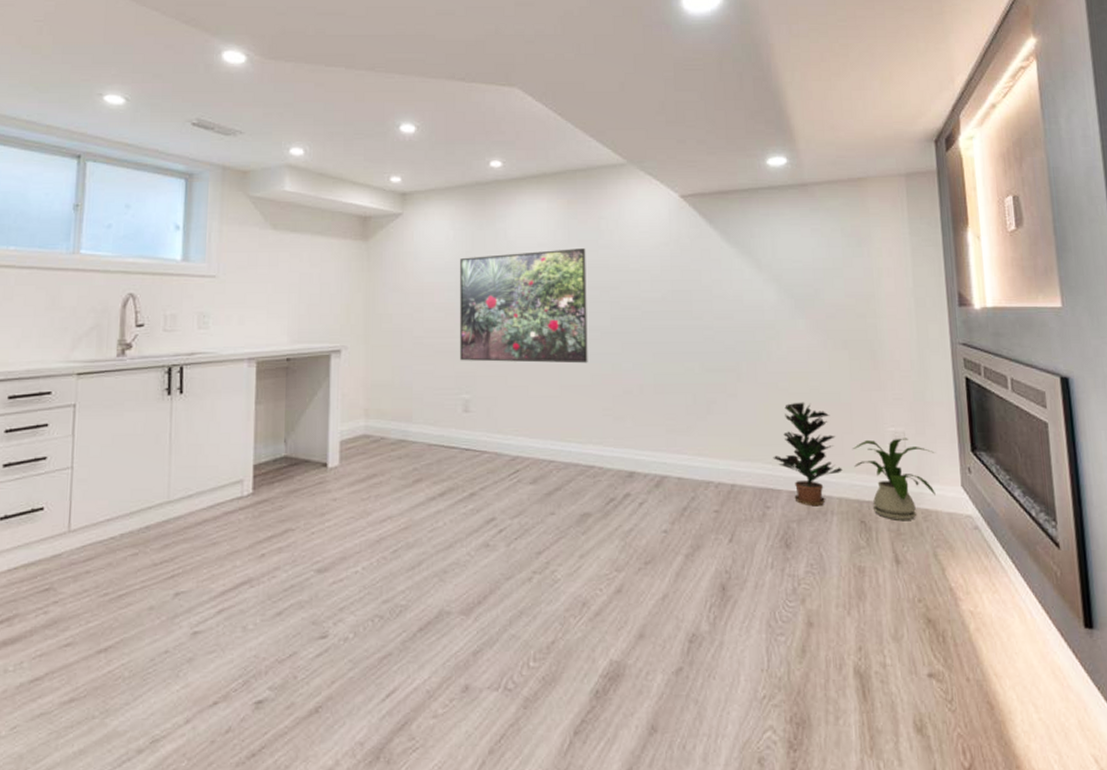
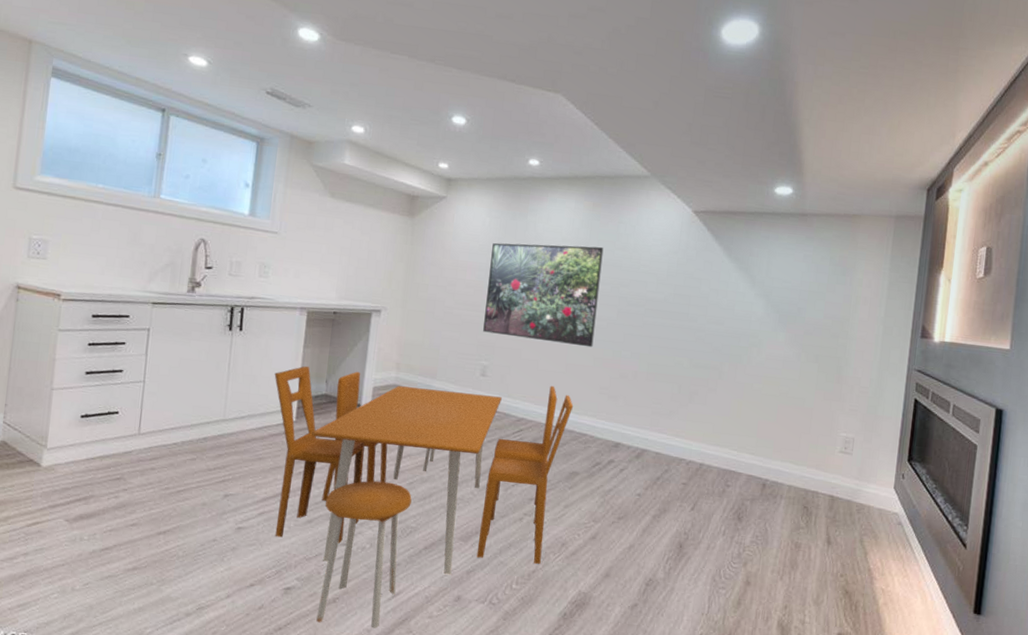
dining table: none [224,413,575,742] -> present [274,365,574,629]
potted plant: present [773,402,843,507] -> none [739,402,796,491]
house plant: present [853,437,936,520] -> none [806,440,877,511]

